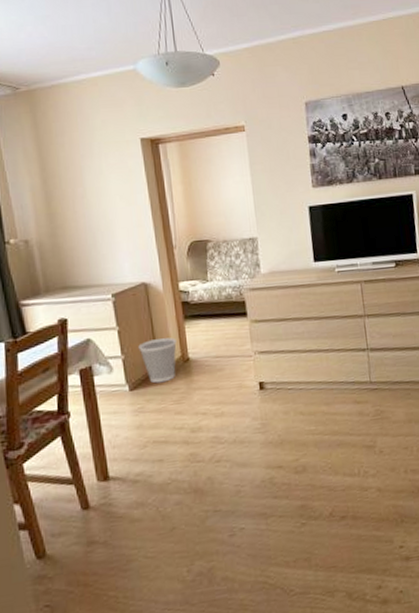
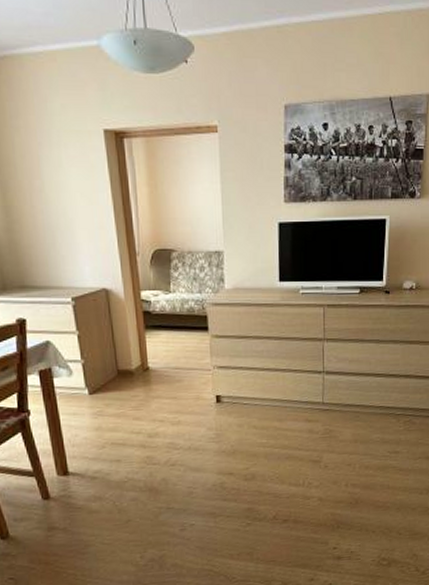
wastebasket: present [138,337,177,384] -> none [98,346,137,389]

